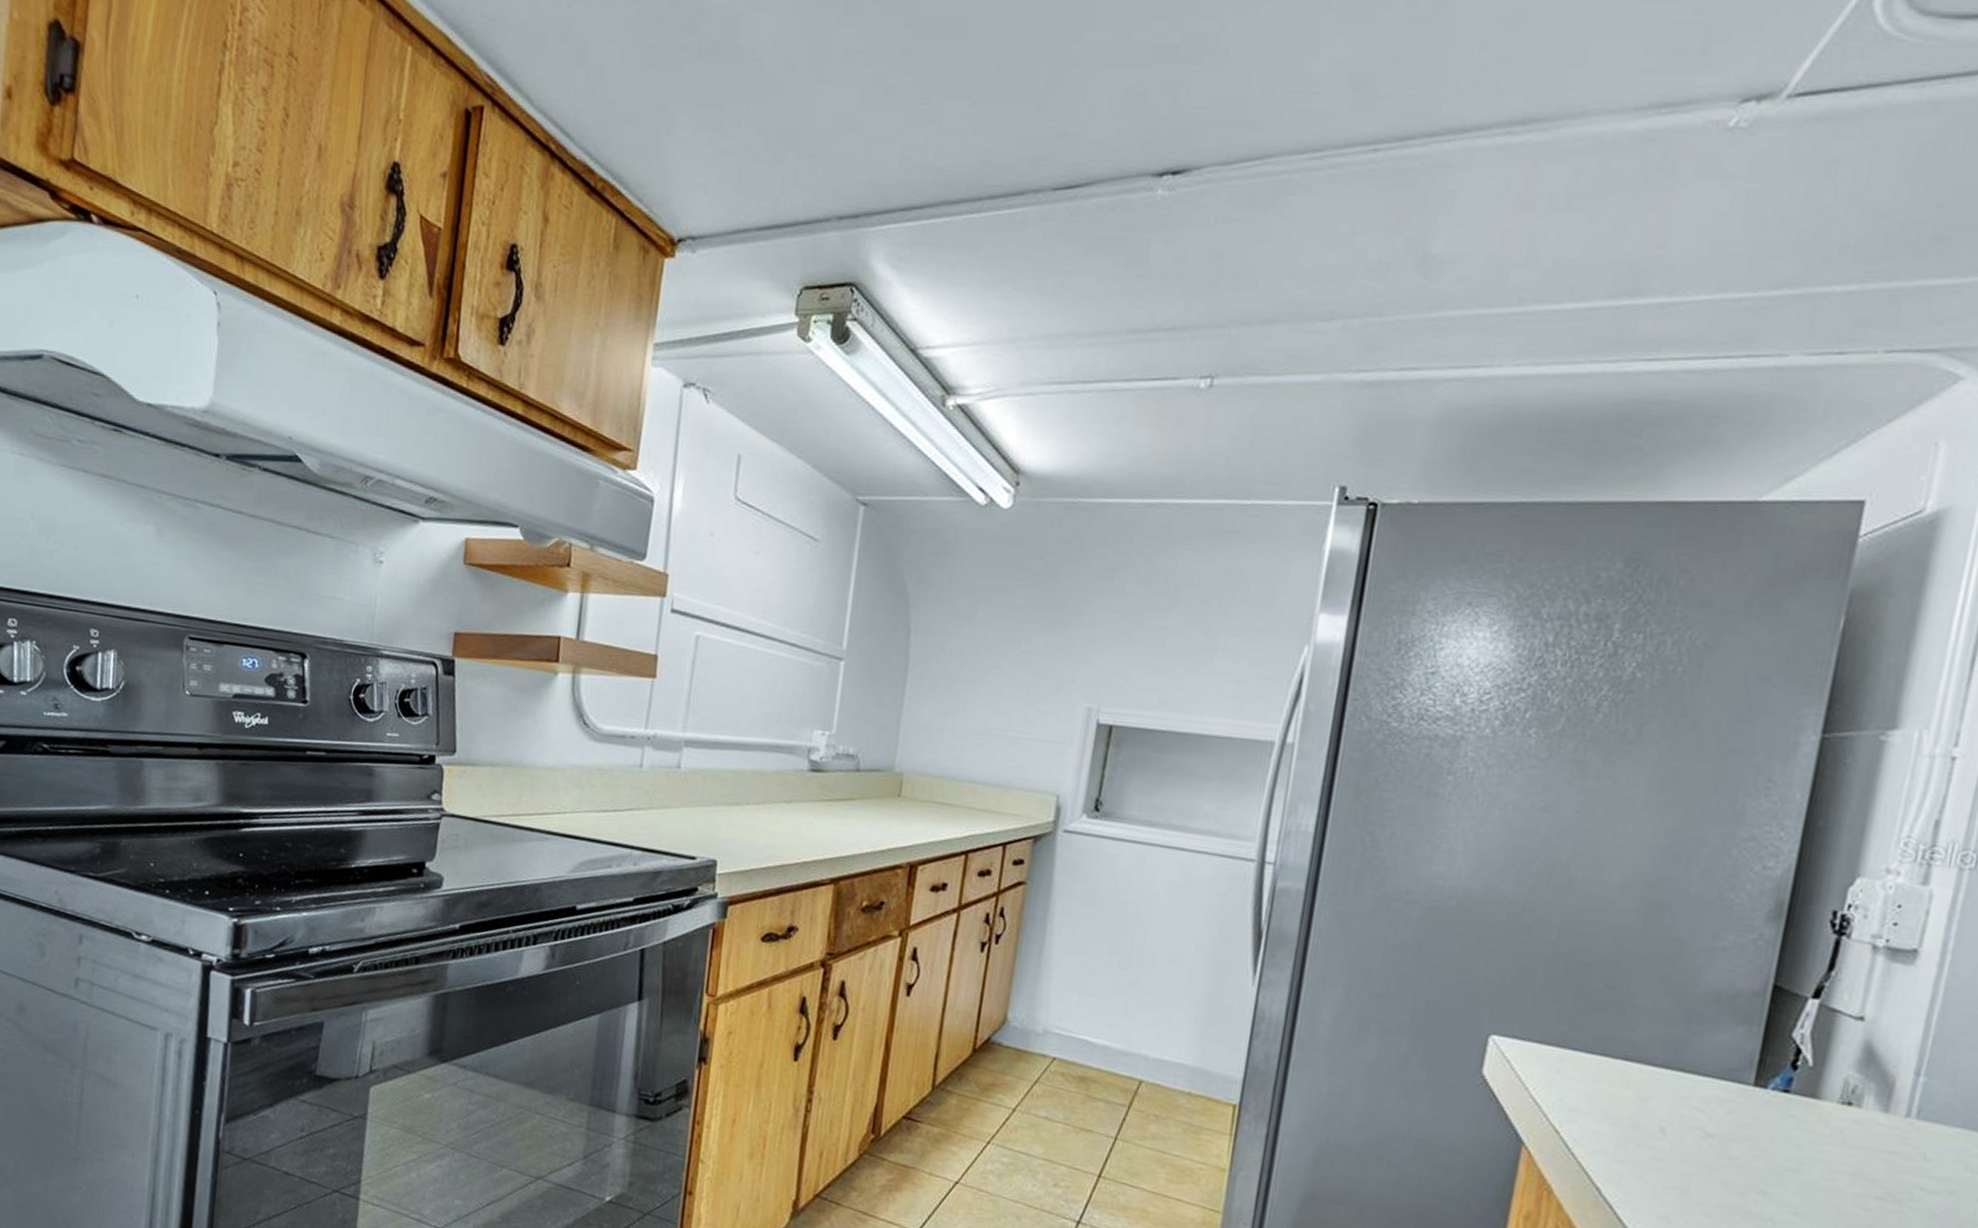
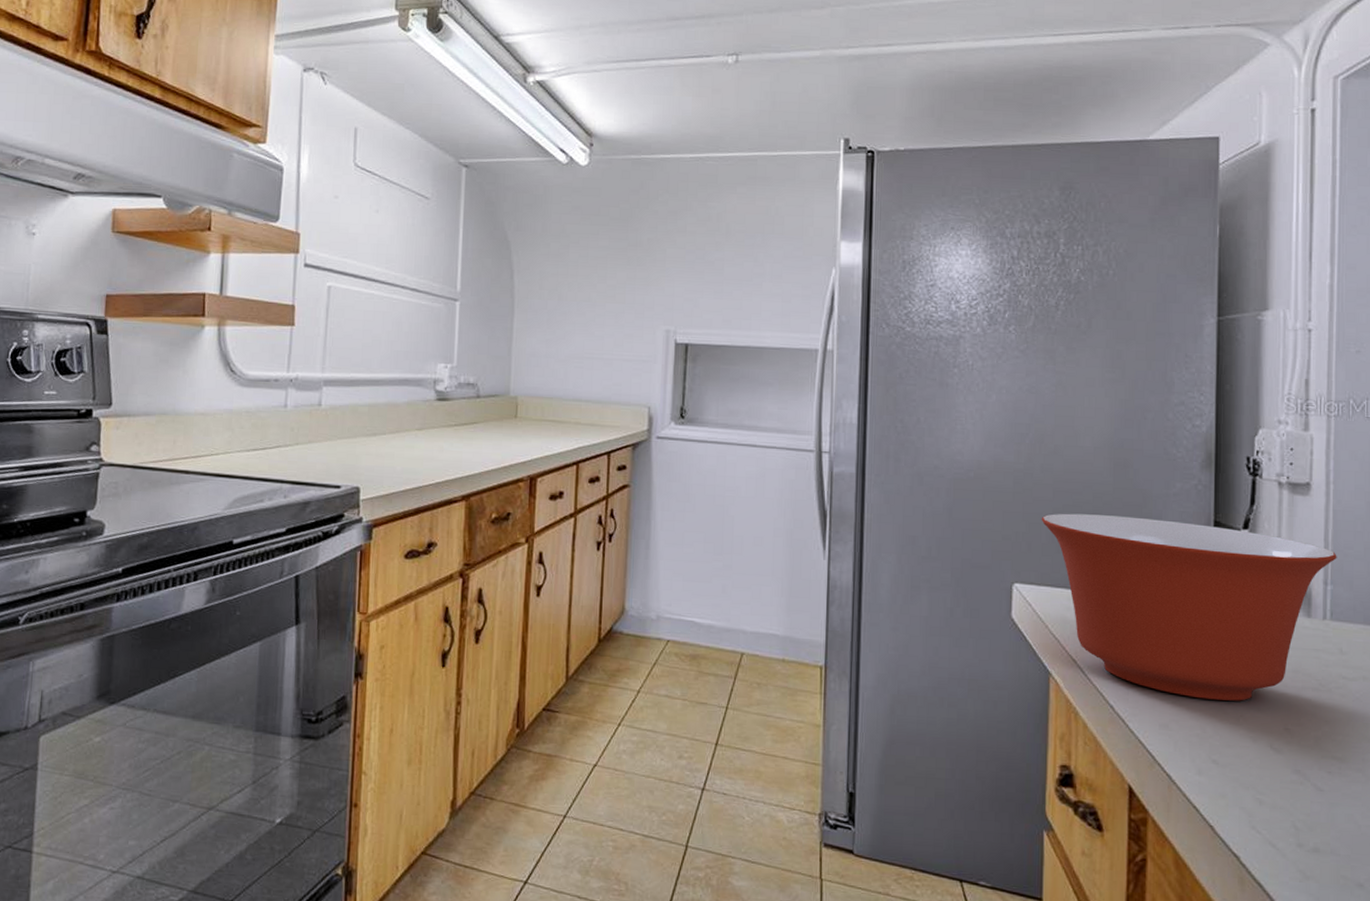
mixing bowl: none [1537,958,1941,1202] -> present [1041,513,1337,701]

